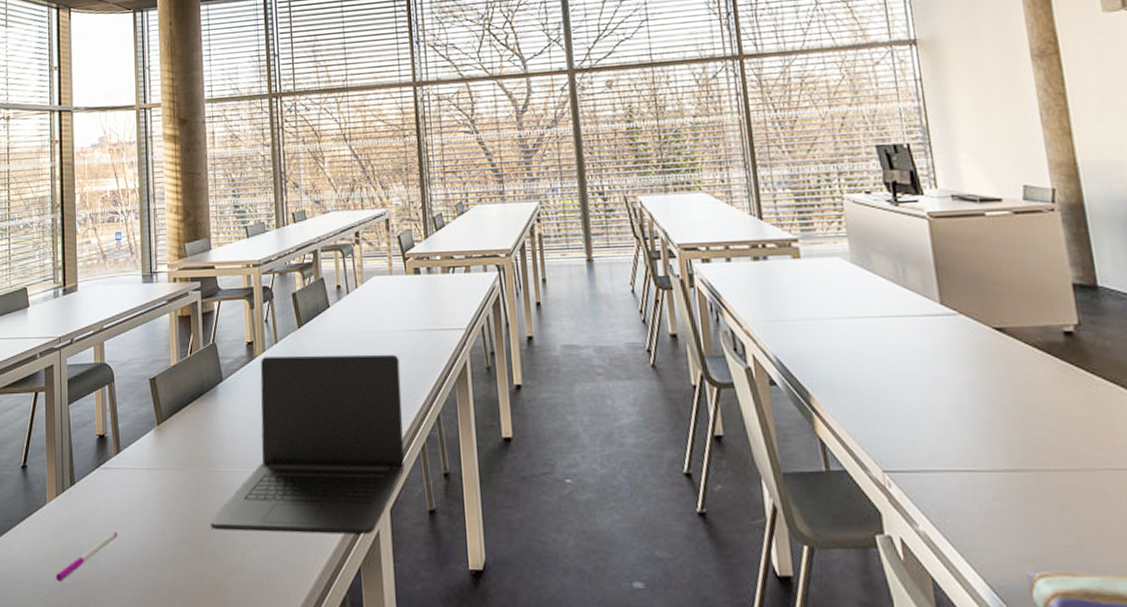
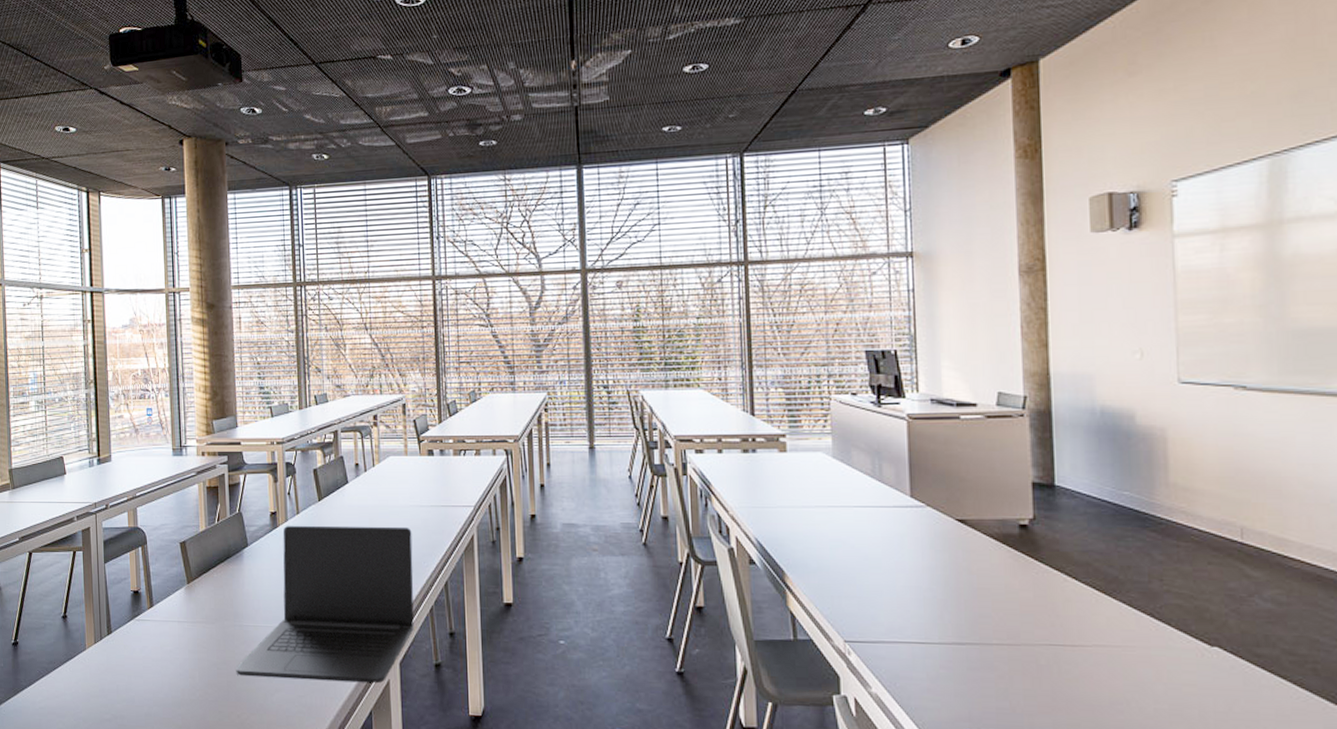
pen: present [55,531,118,582] -> none [95,675,152,717]

